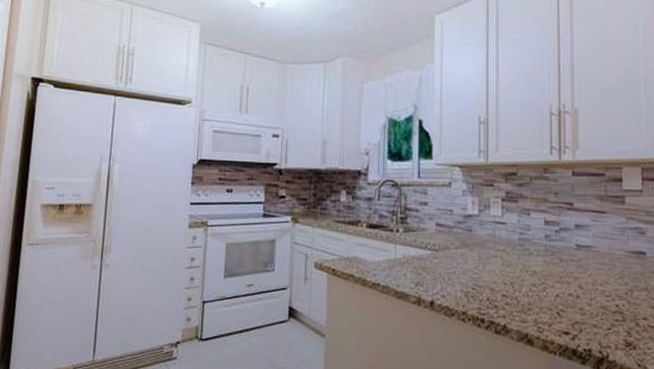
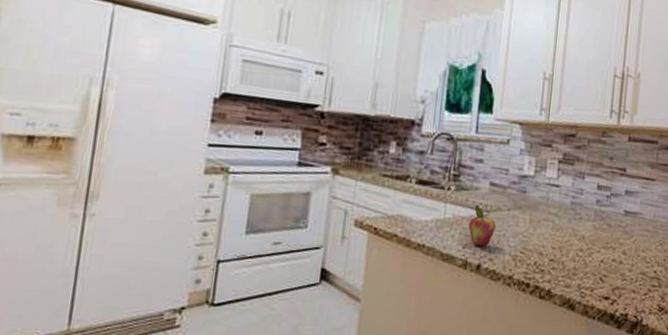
fruit: none [419,245,445,284] -> present [468,205,496,247]

